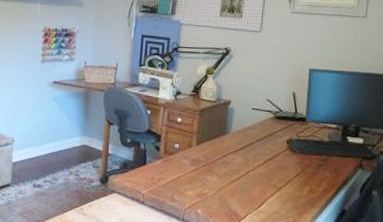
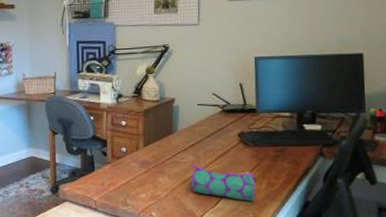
pencil case: none [238,165,300,206] -> present [191,164,258,202]

